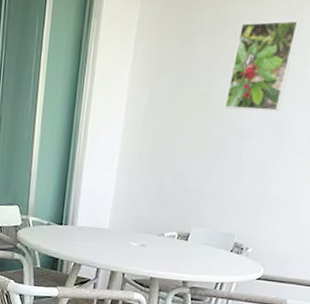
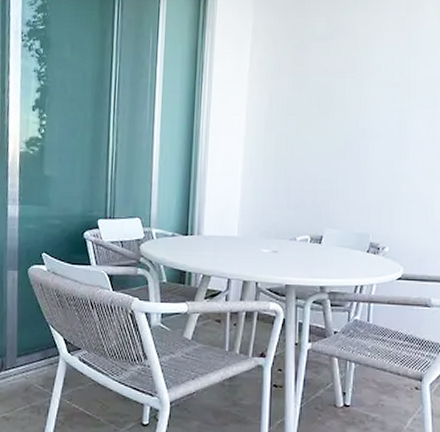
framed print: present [224,20,300,112] -> none [345,24,409,110]

